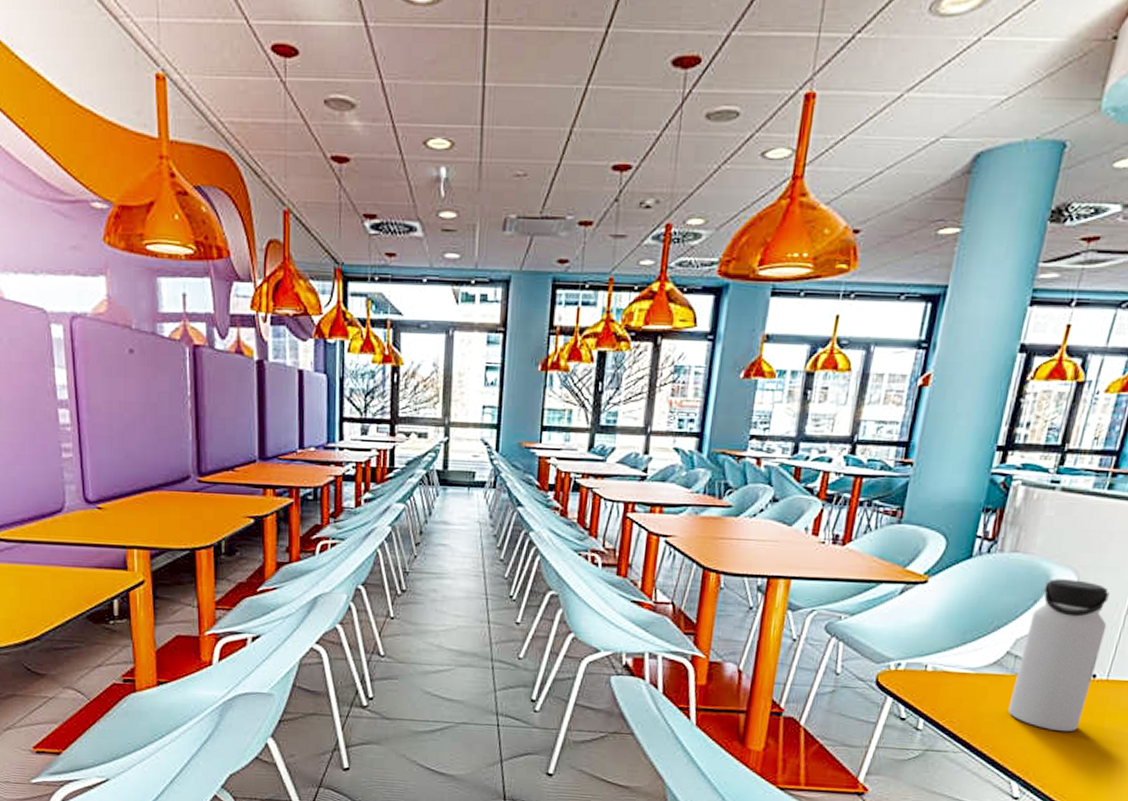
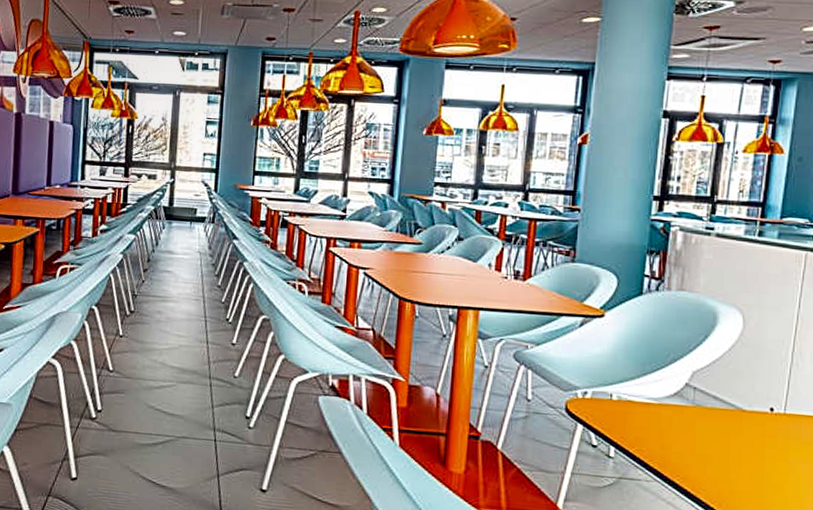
water bottle: present [1007,579,1110,732] -> none [694,316,777,464]

